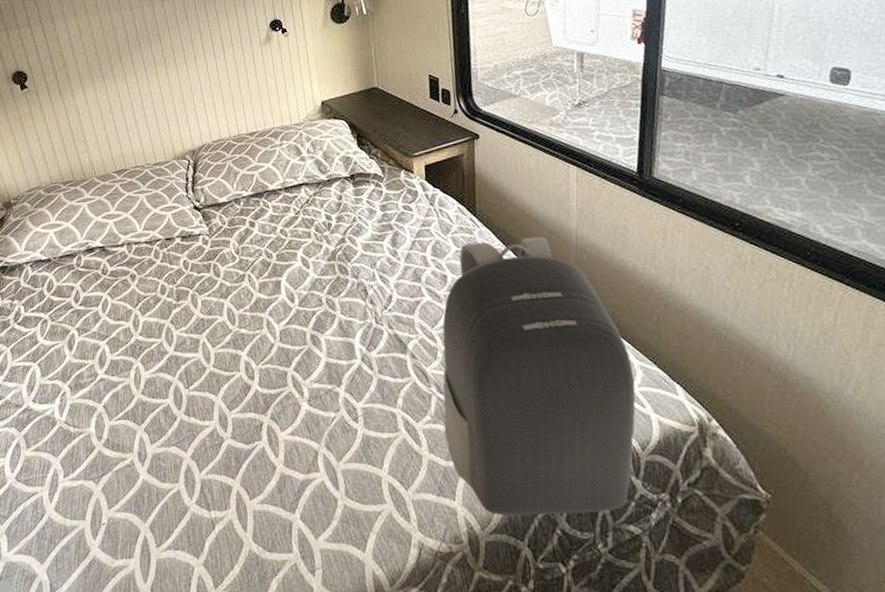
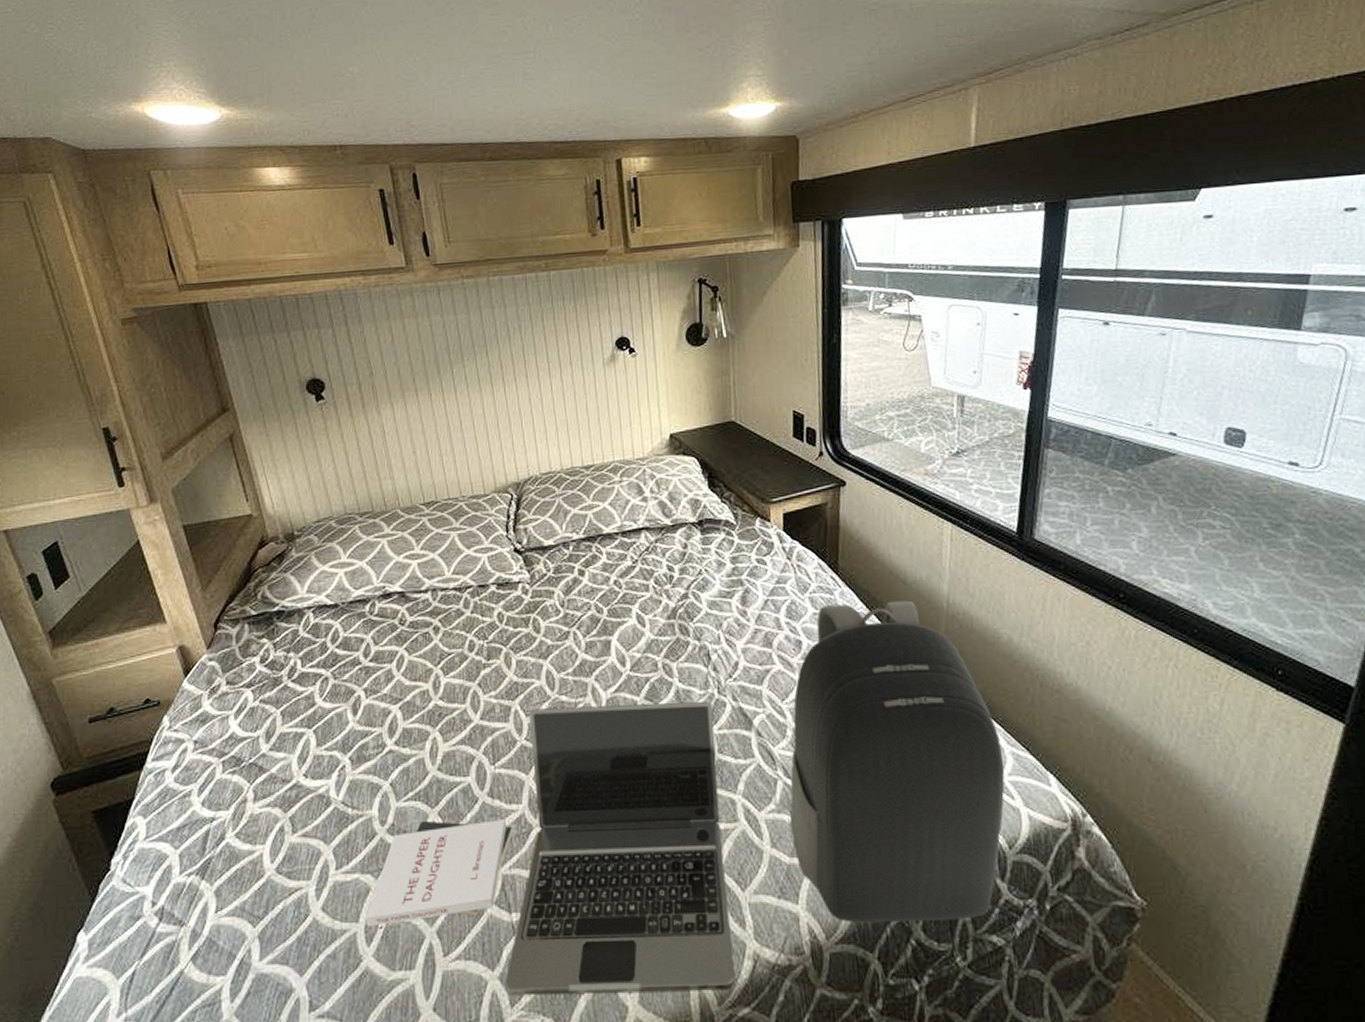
books: none [89,434,208,524] -> present [364,819,513,927]
laptop: none [208,329,404,579] -> present [505,701,735,996]

